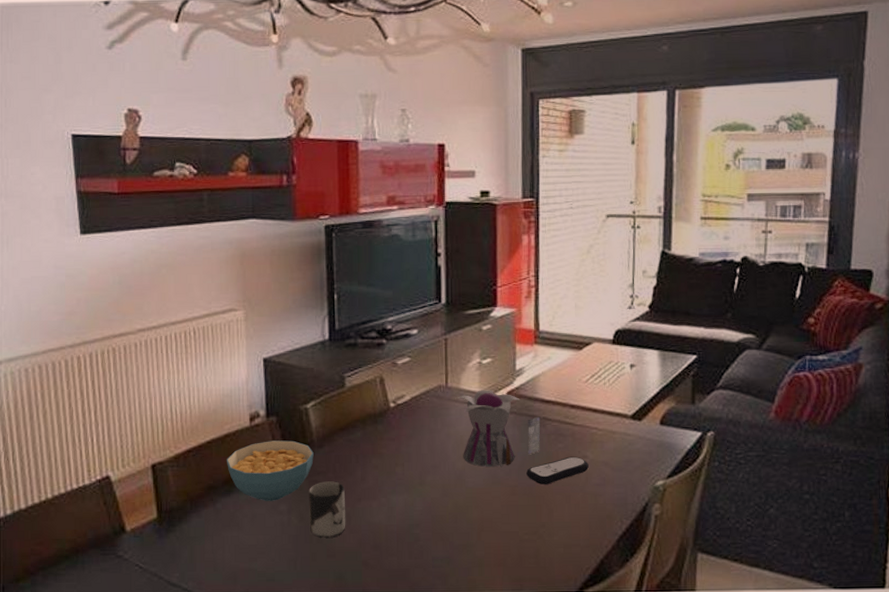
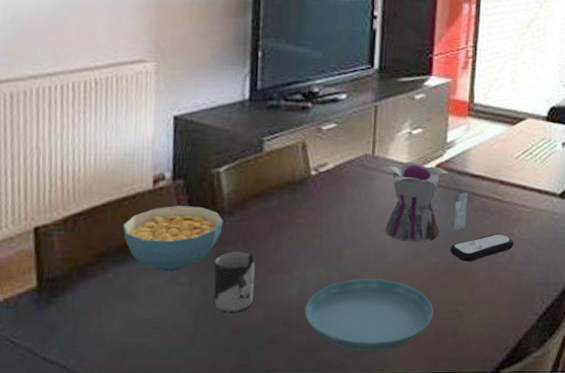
saucer: none [393,503,515,573] -> present [305,279,434,352]

